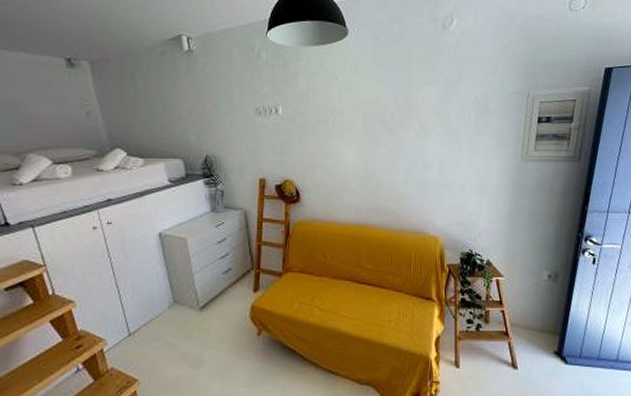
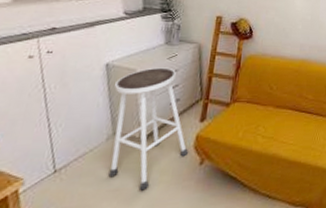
stool: none [170,236,245,357] -> present [108,67,188,191]

